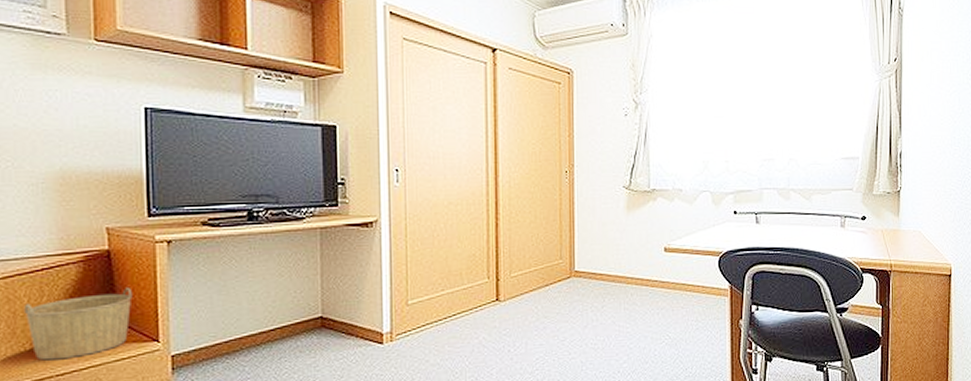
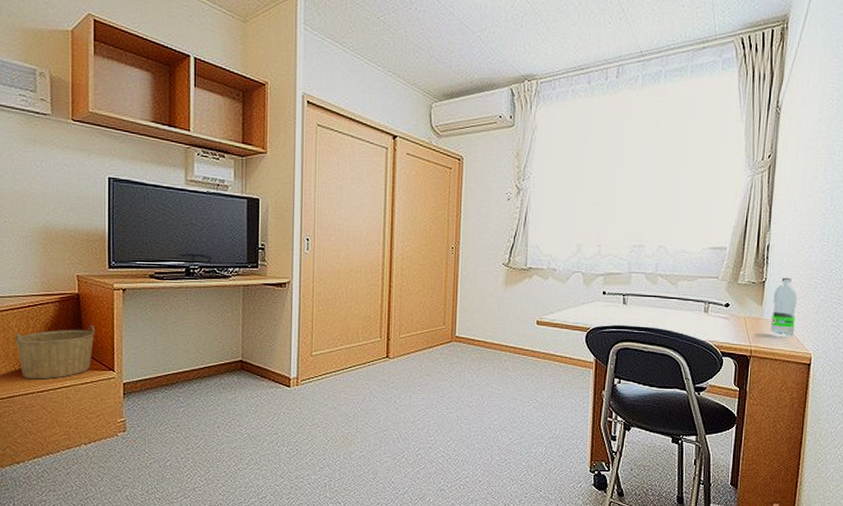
bottle: none [909,185,934,249] -> present [771,277,798,338]

